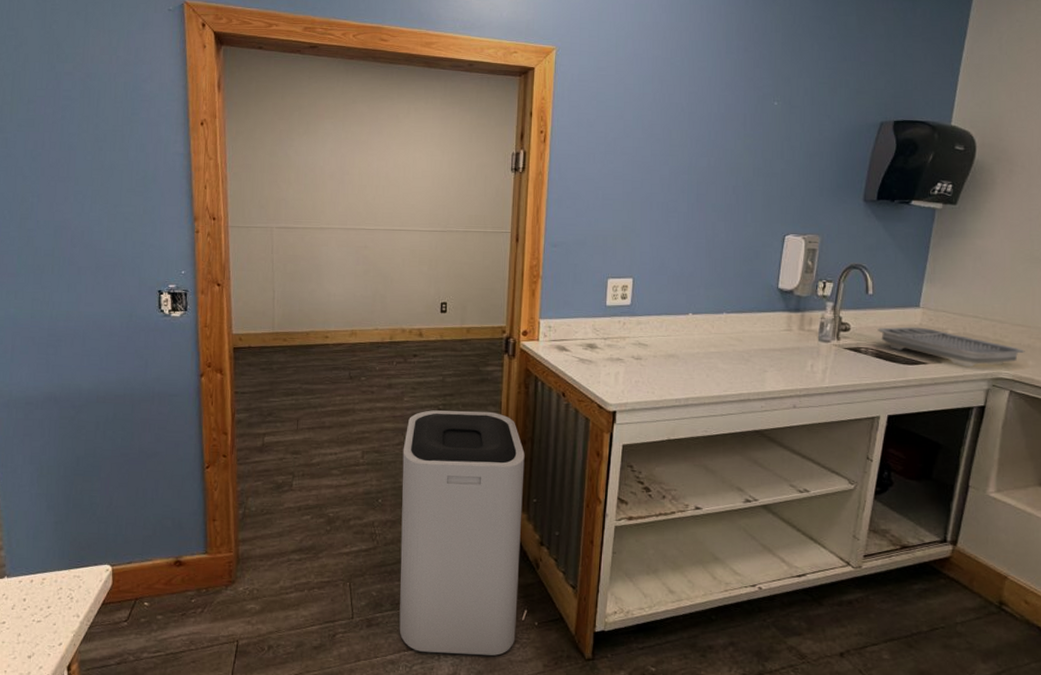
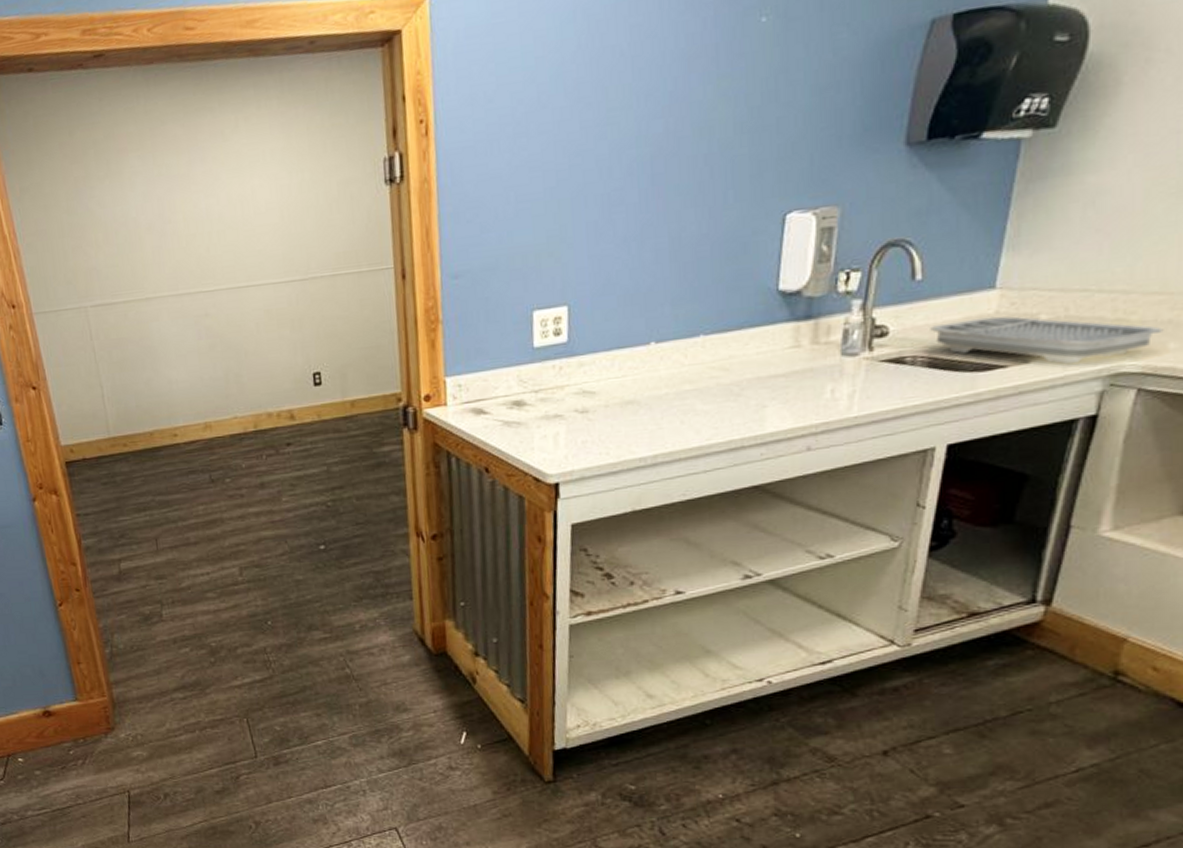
trash can: present [399,410,525,656] -> none [289,502,455,788]

